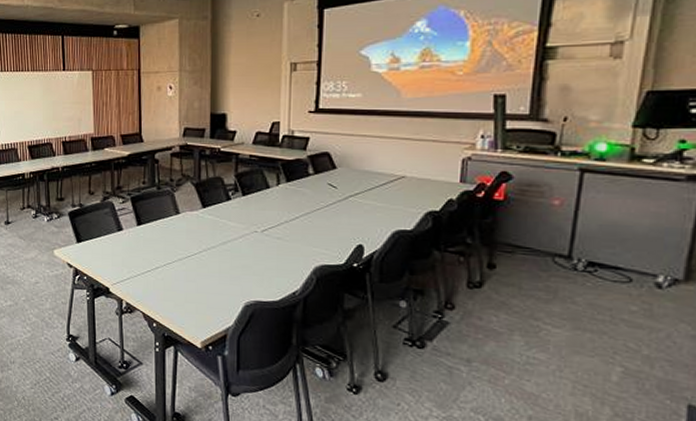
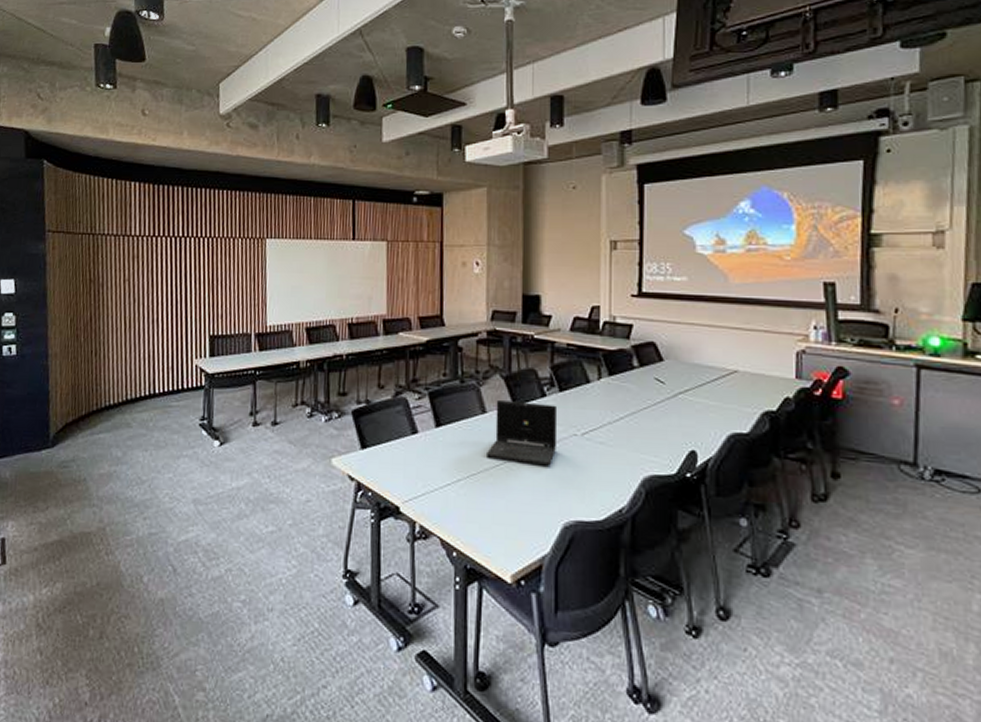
laptop: none [179,202,241,257] -> present [485,399,558,466]

